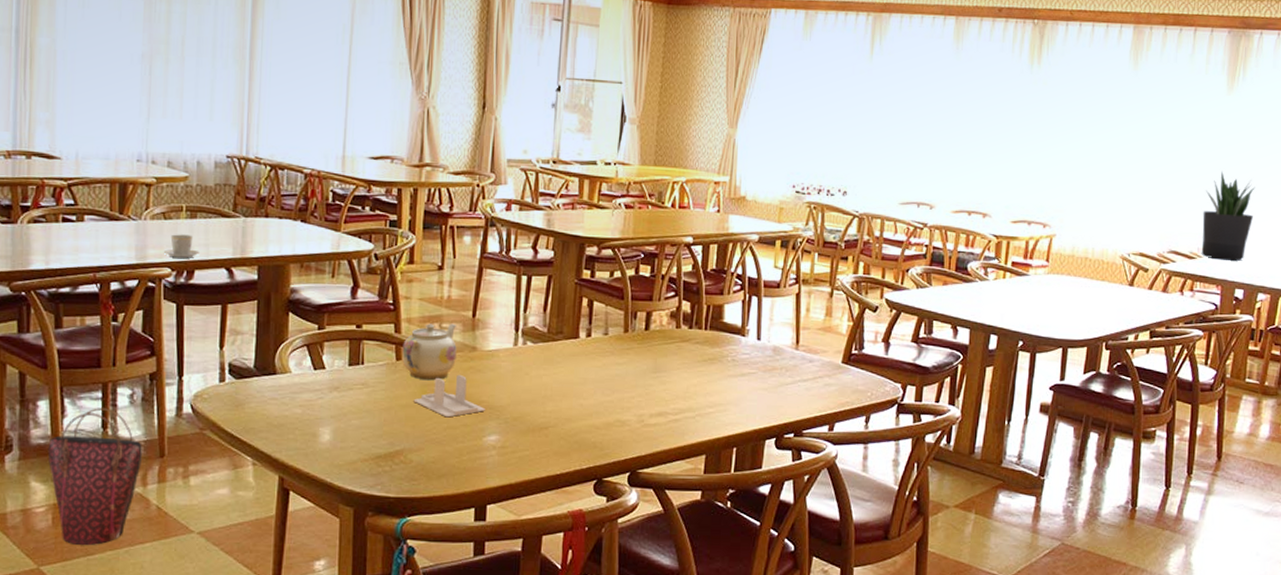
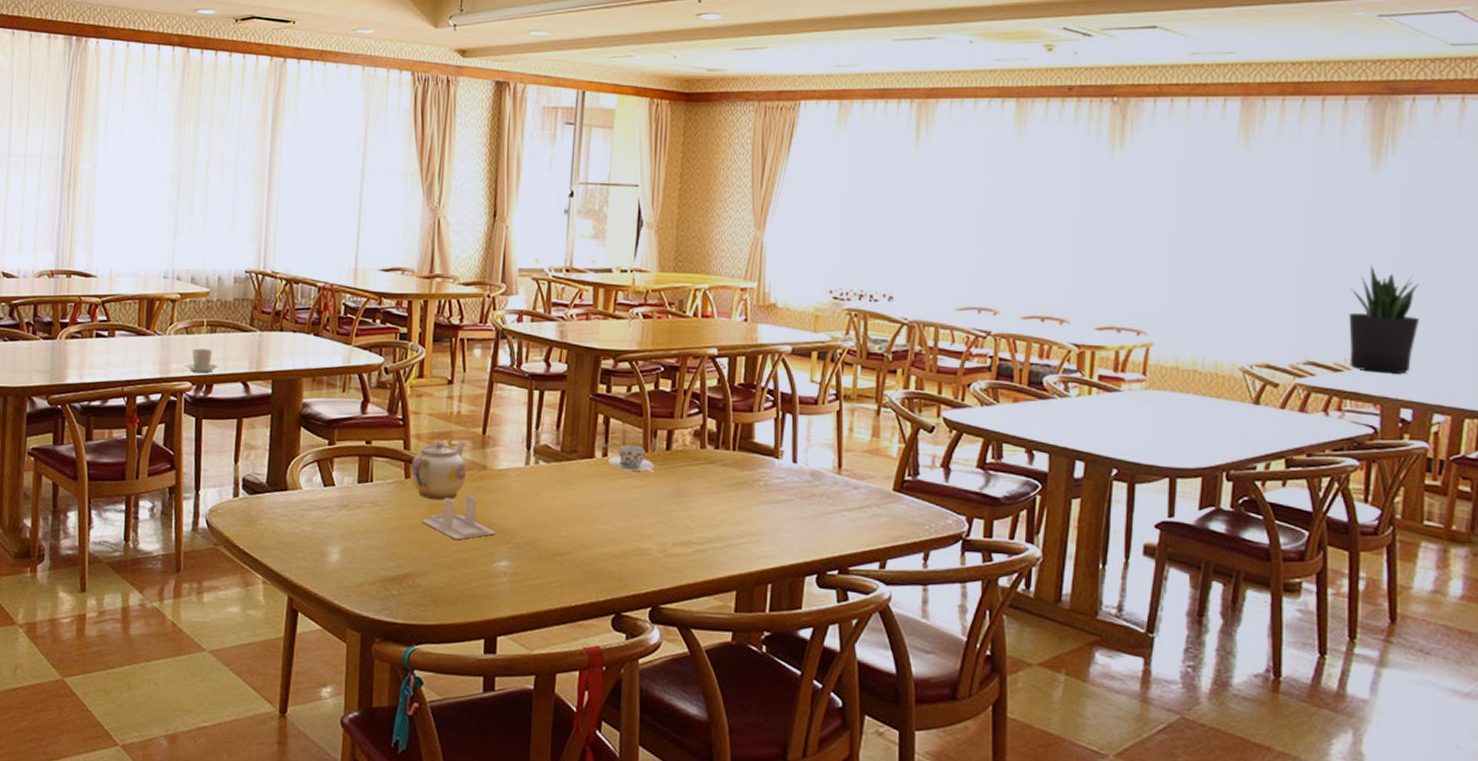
handbag: present [48,408,142,545] -> none [75,520,160,659]
teacup: none [591,326,635,350] -> present [607,445,655,472]

